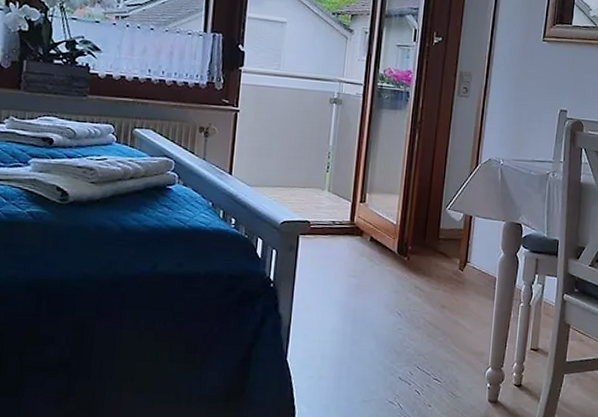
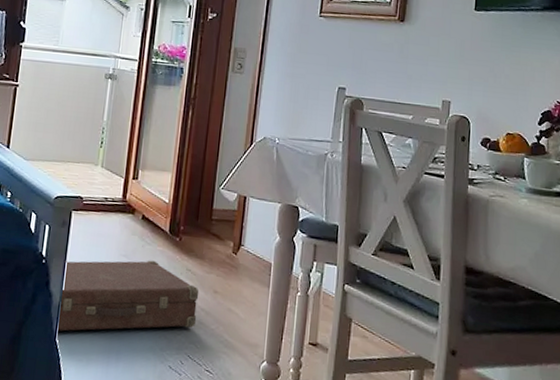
suitcase: none [289,279,427,351] -> present [58,260,199,332]

